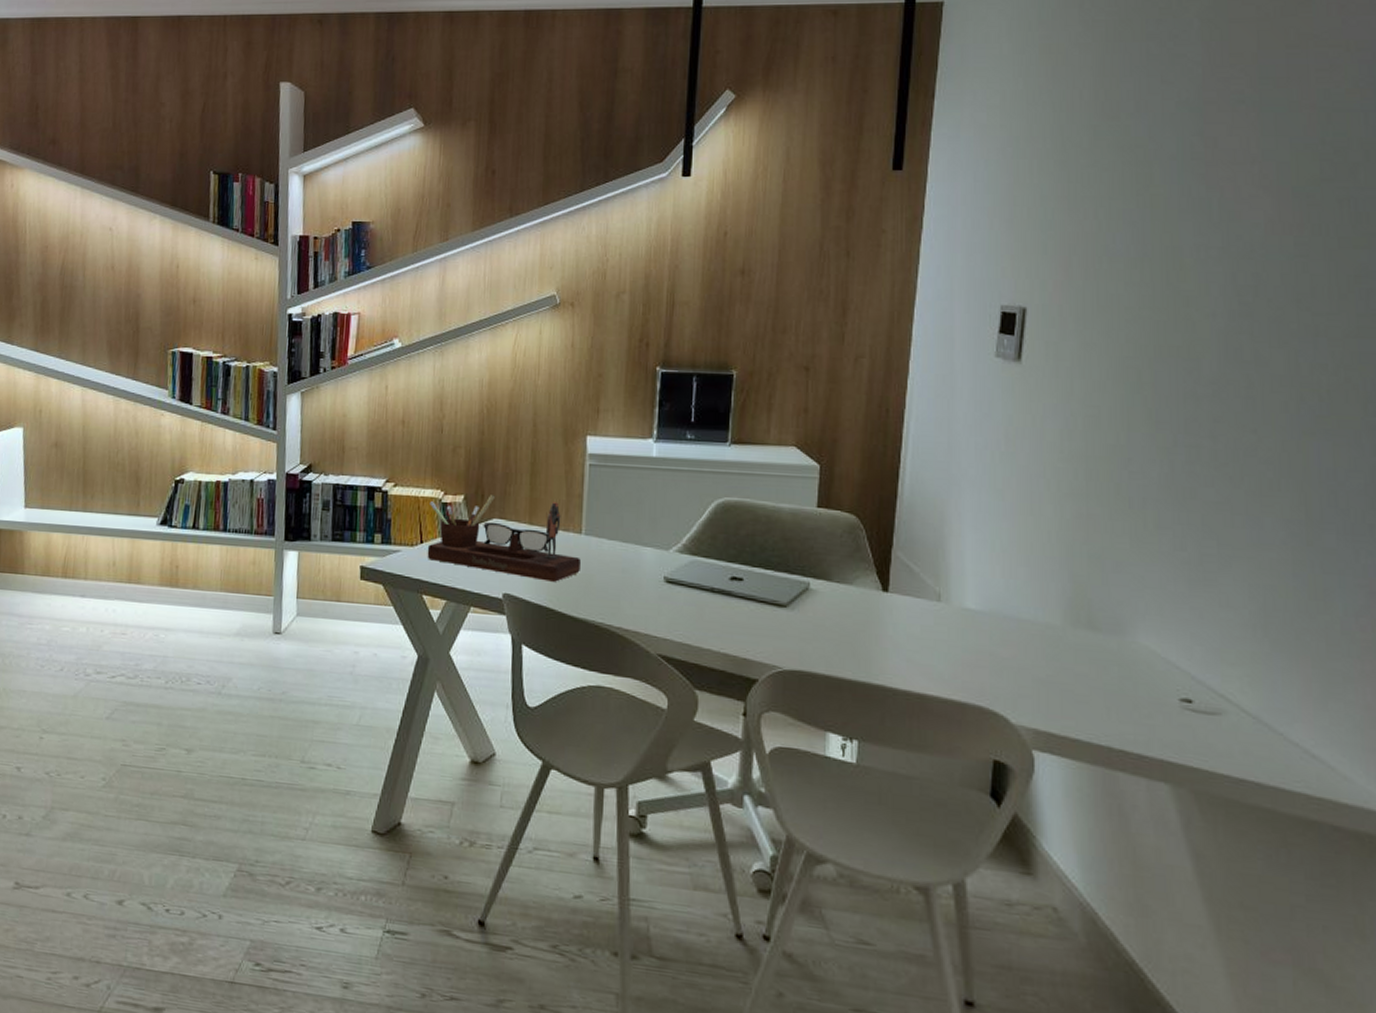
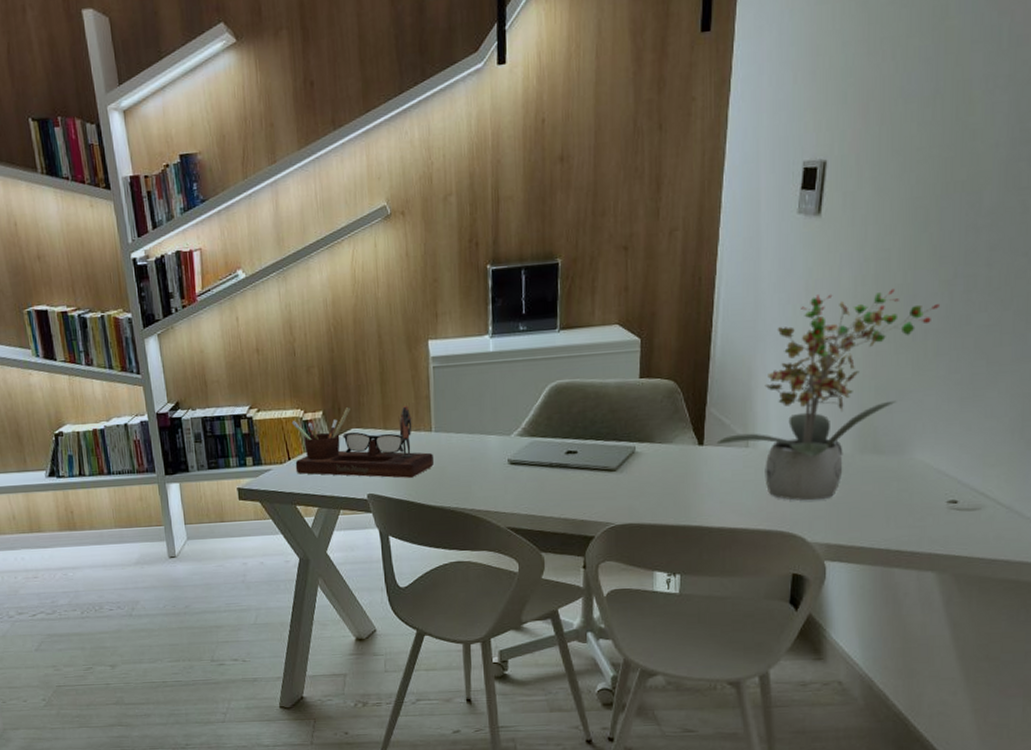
potted plant: none [903,444,1160,676] -> present [716,288,941,501]

